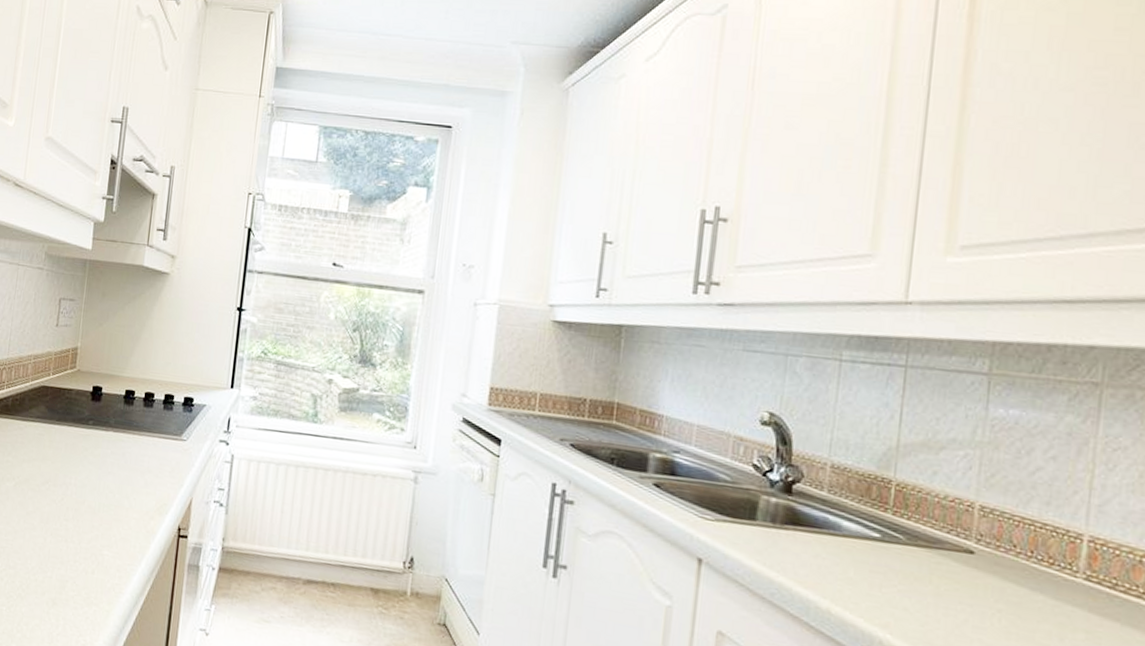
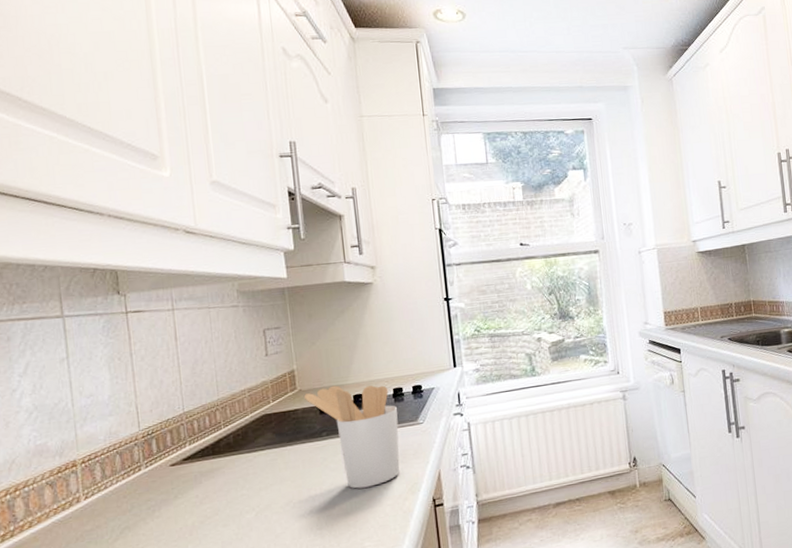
utensil holder: none [80,374,165,494] -> present [303,385,400,489]

